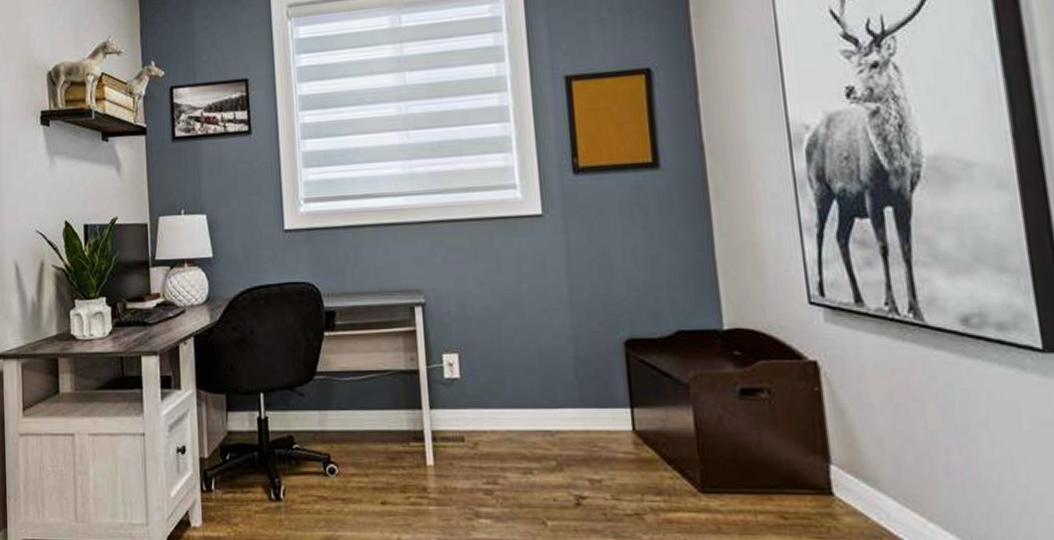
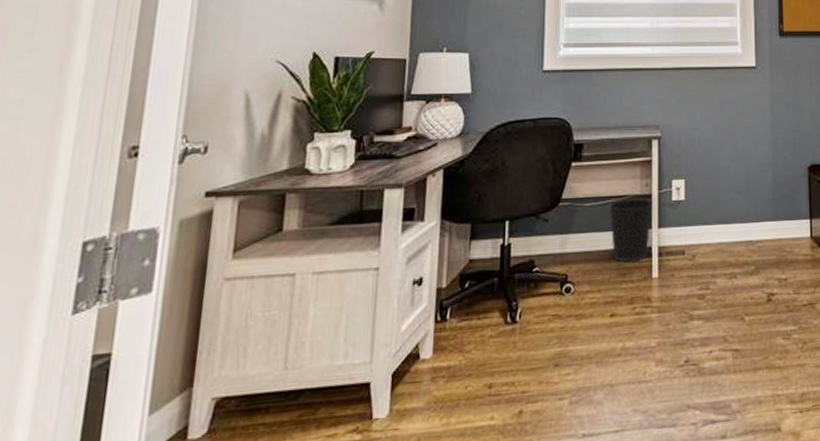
wastebasket: none [370,374,421,446] -> present [609,198,653,262]

